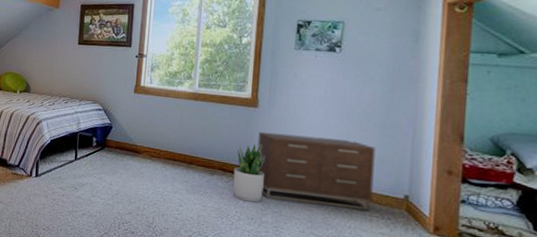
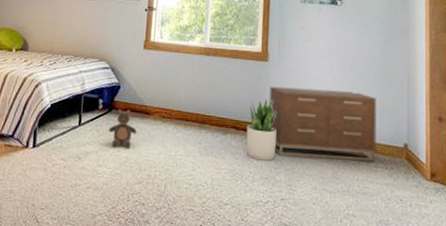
stuffed bear: none [101,147,128,182] -> present [108,109,137,148]

